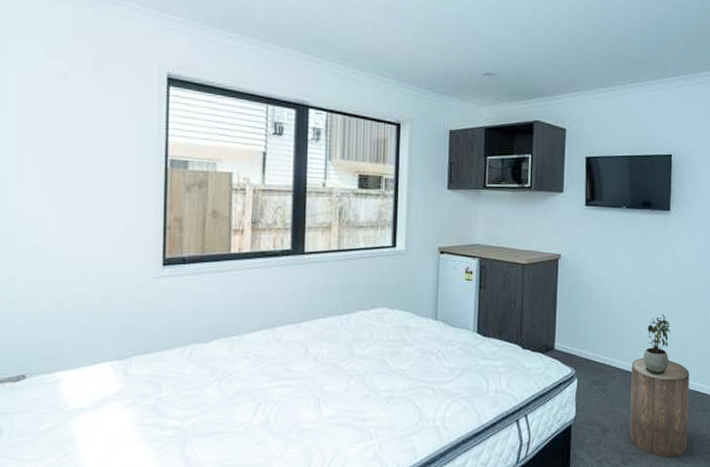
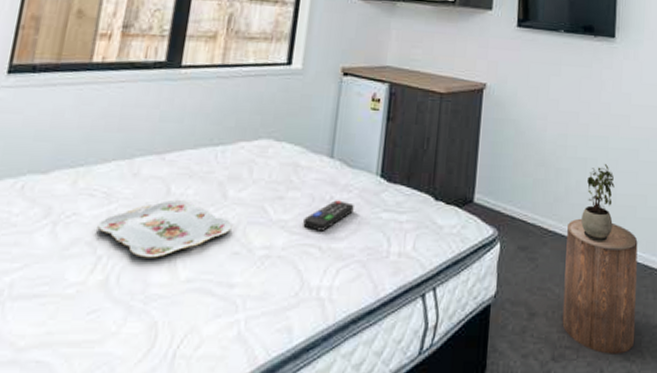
serving tray: none [254,357,361,402] -> present [97,199,232,258]
remote control: none [417,352,457,377] -> present [303,200,354,231]

